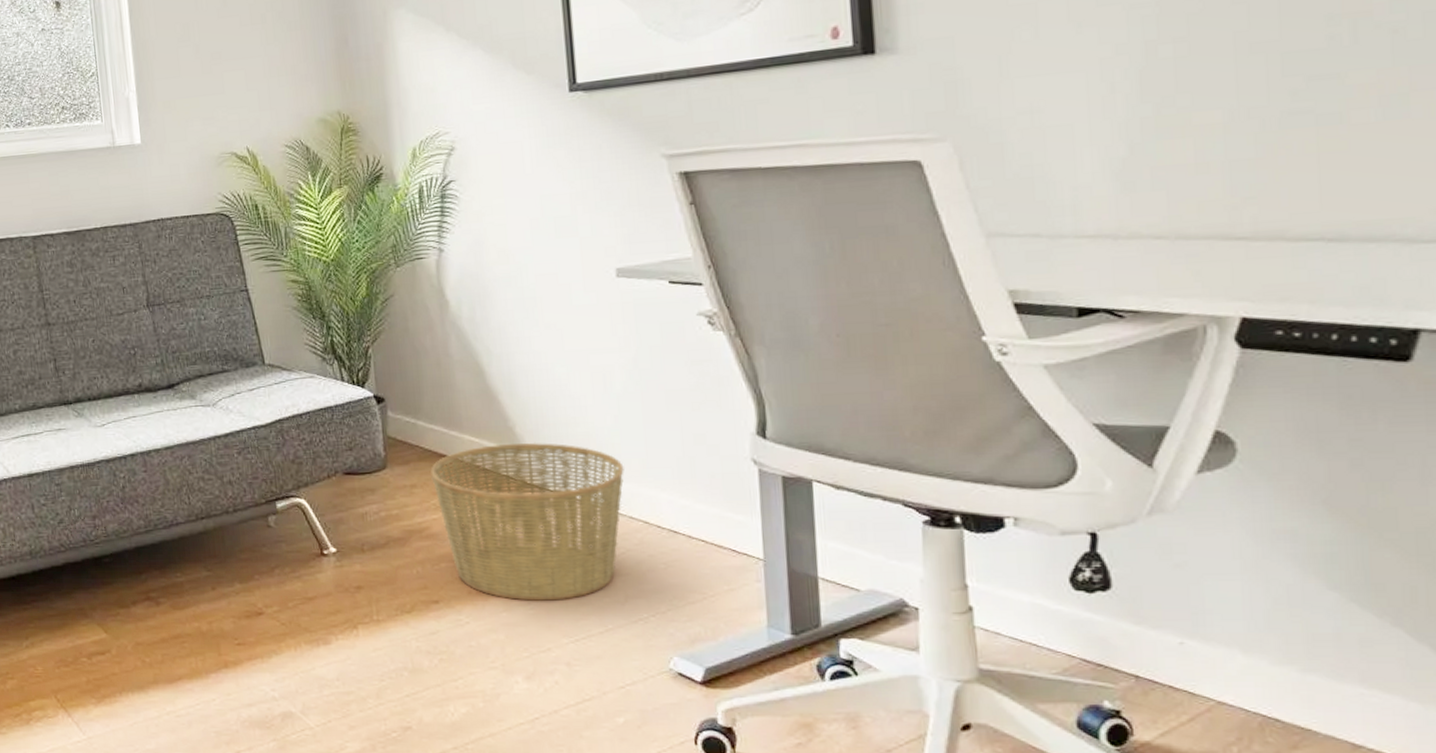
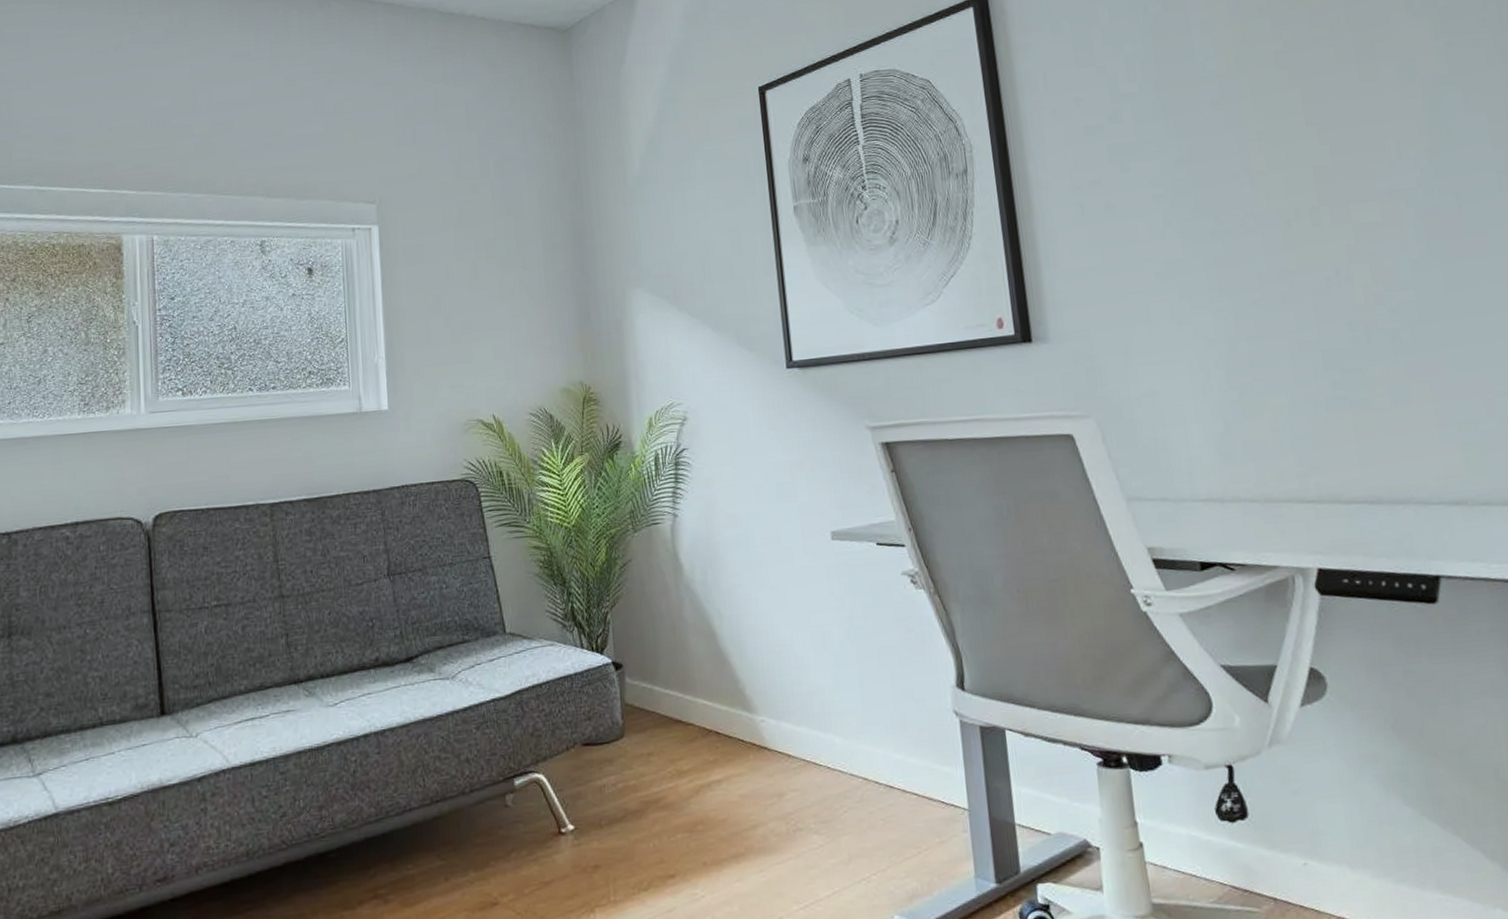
basket: present [430,442,624,601] -> none [666,703,844,868]

